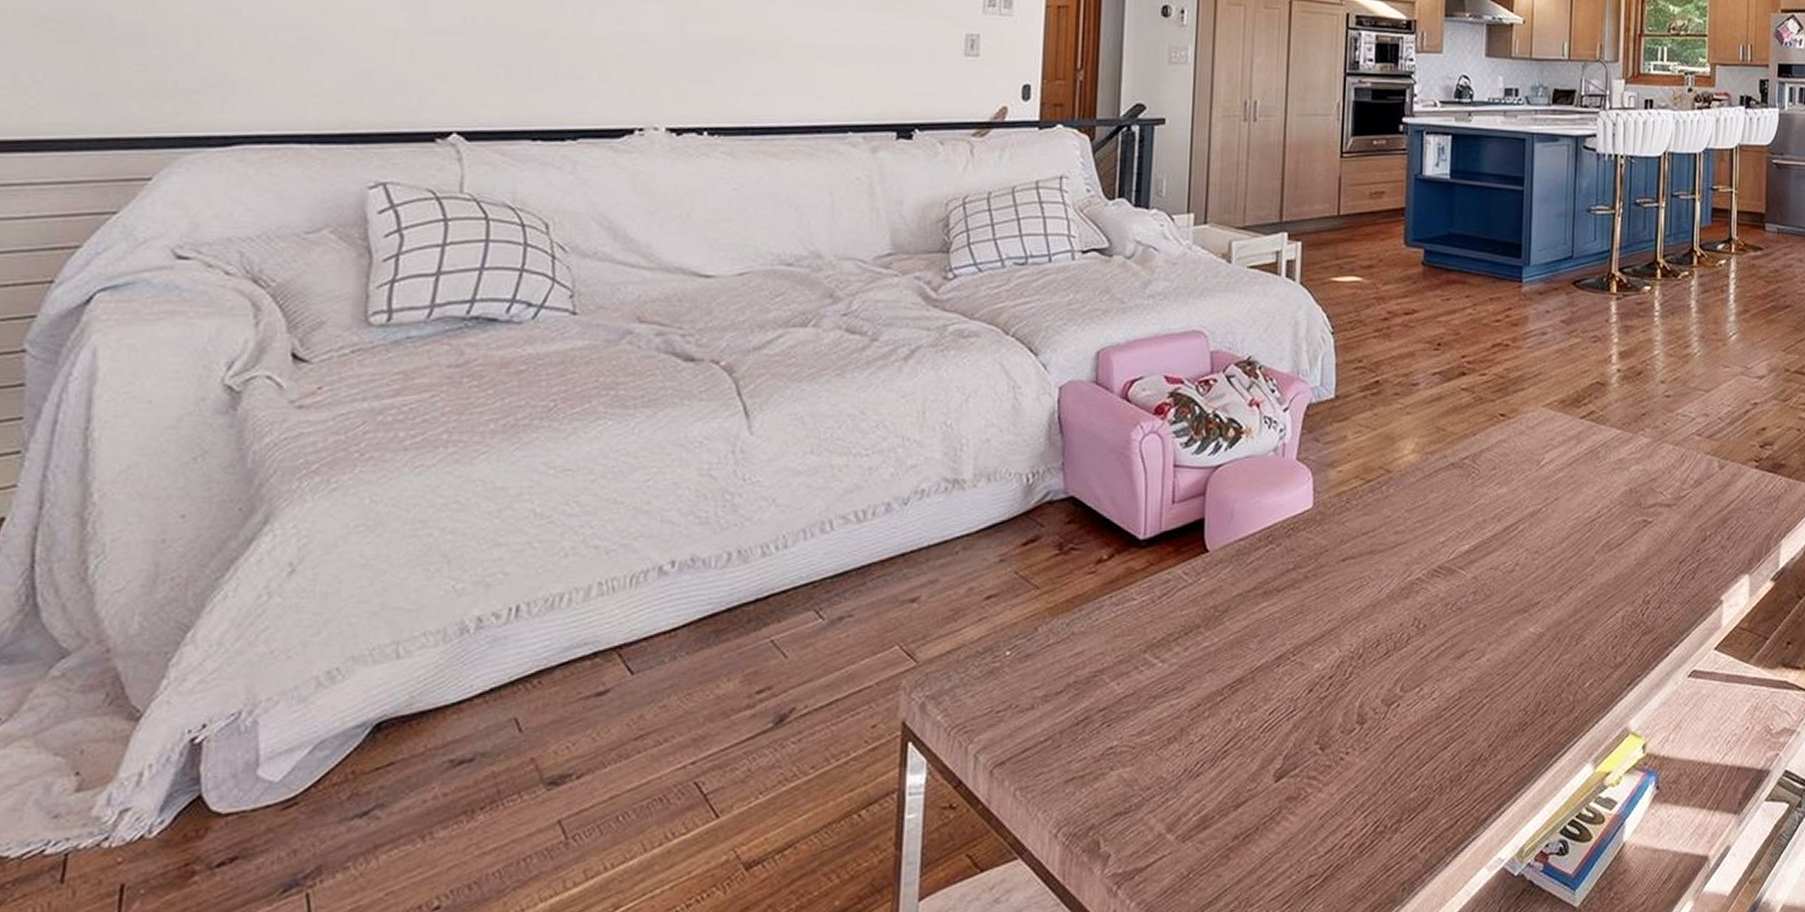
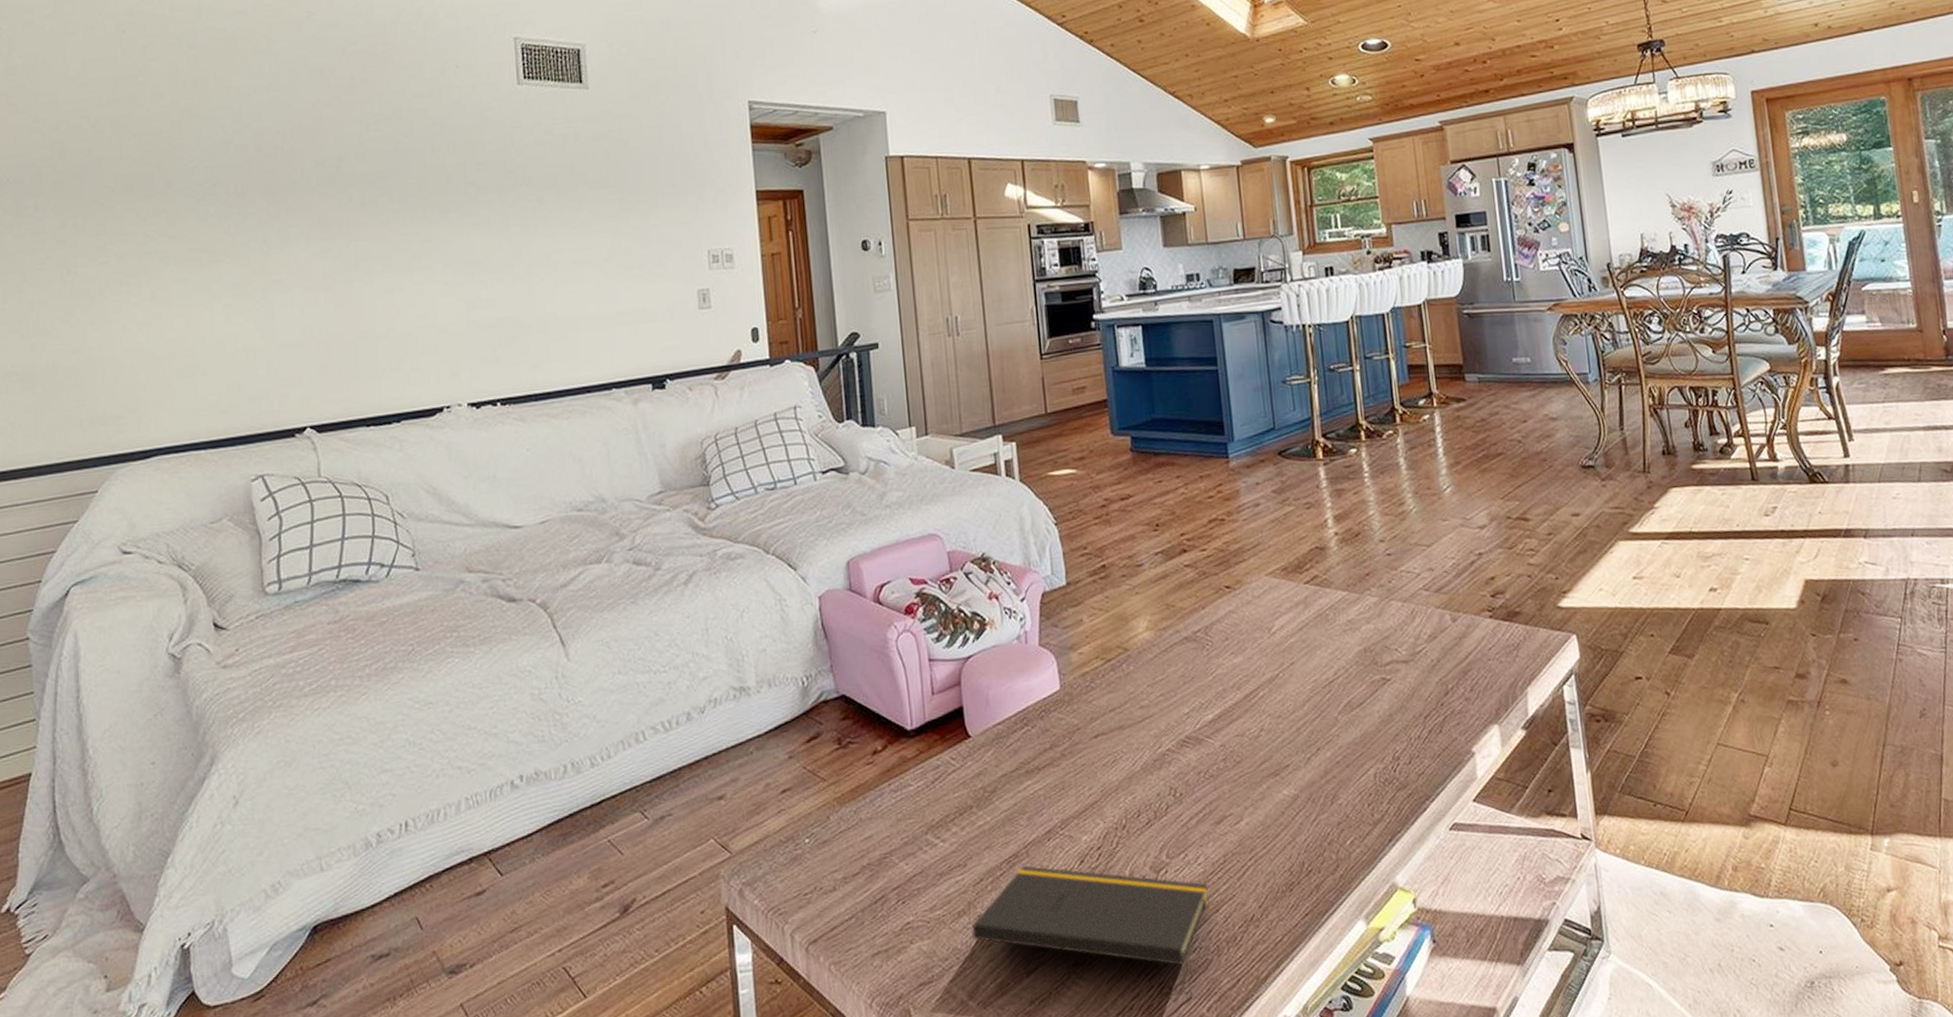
notepad: none [1179,692,1440,837] -> present [971,865,1208,997]

